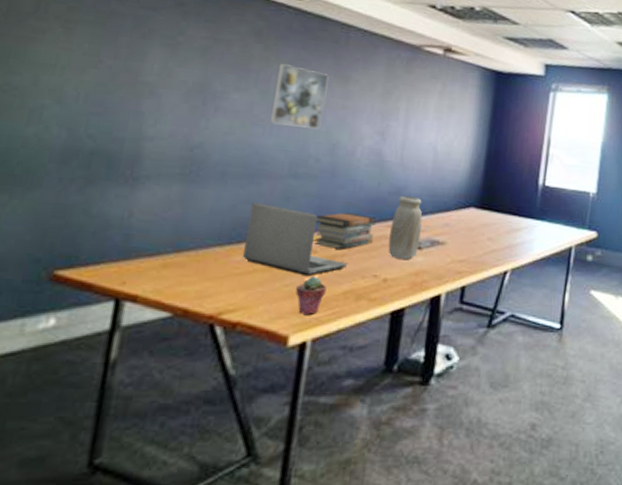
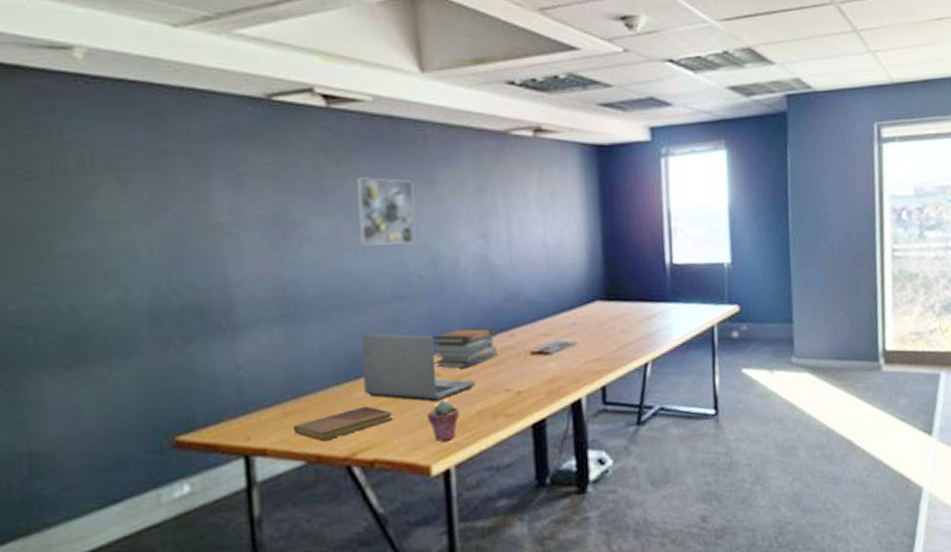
notebook: none [168,270,265,297] -> present [294,406,394,442]
vase: present [388,196,423,259] -> none [513,299,548,368]

